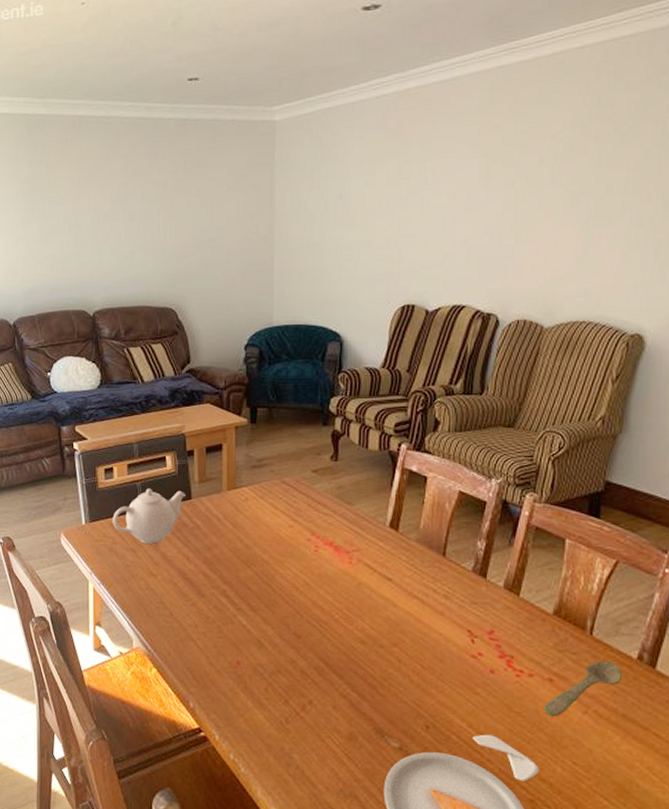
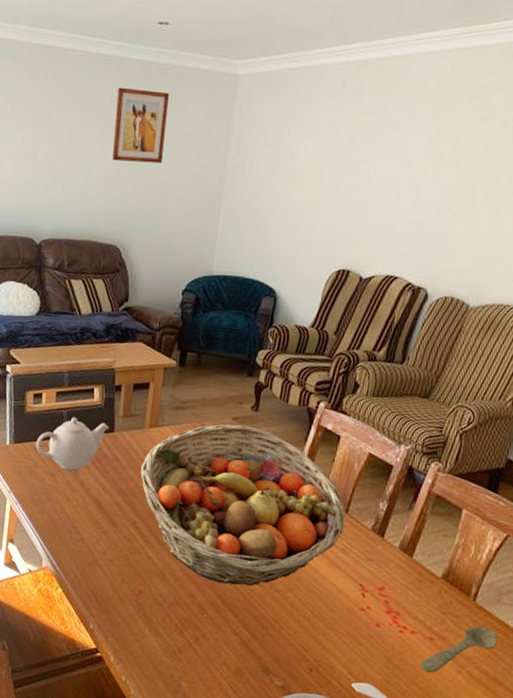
wall art: none [155,147,209,222] -> present [112,87,170,164]
fruit basket: none [224,477,443,645] -> present [141,424,346,586]

